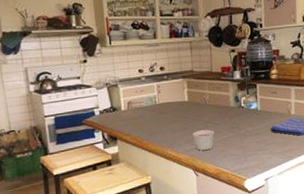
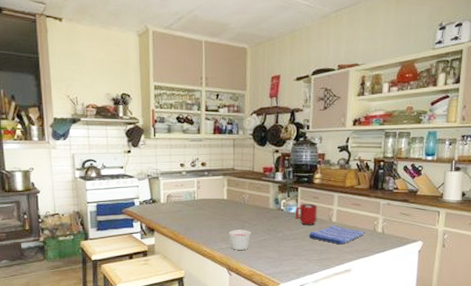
mug: none [255,98,277,120] -> present [295,203,317,226]

